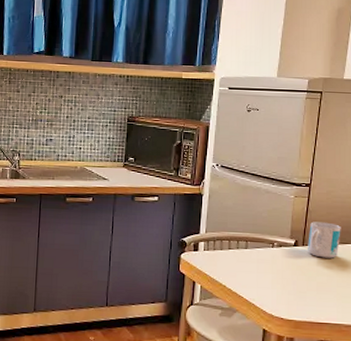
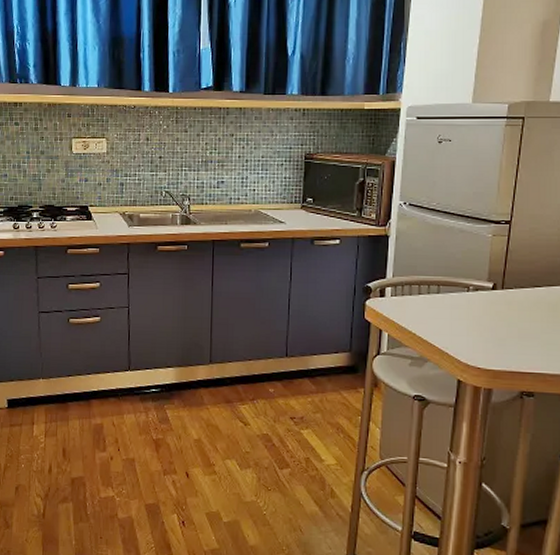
mug: present [308,221,341,259] -> none [508,262,546,302]

